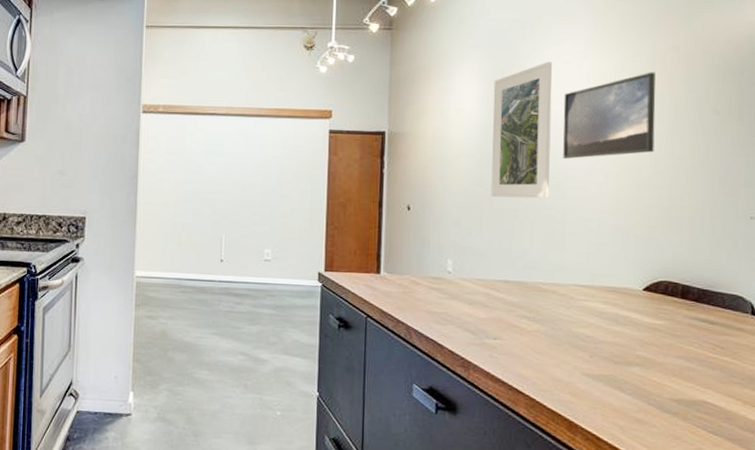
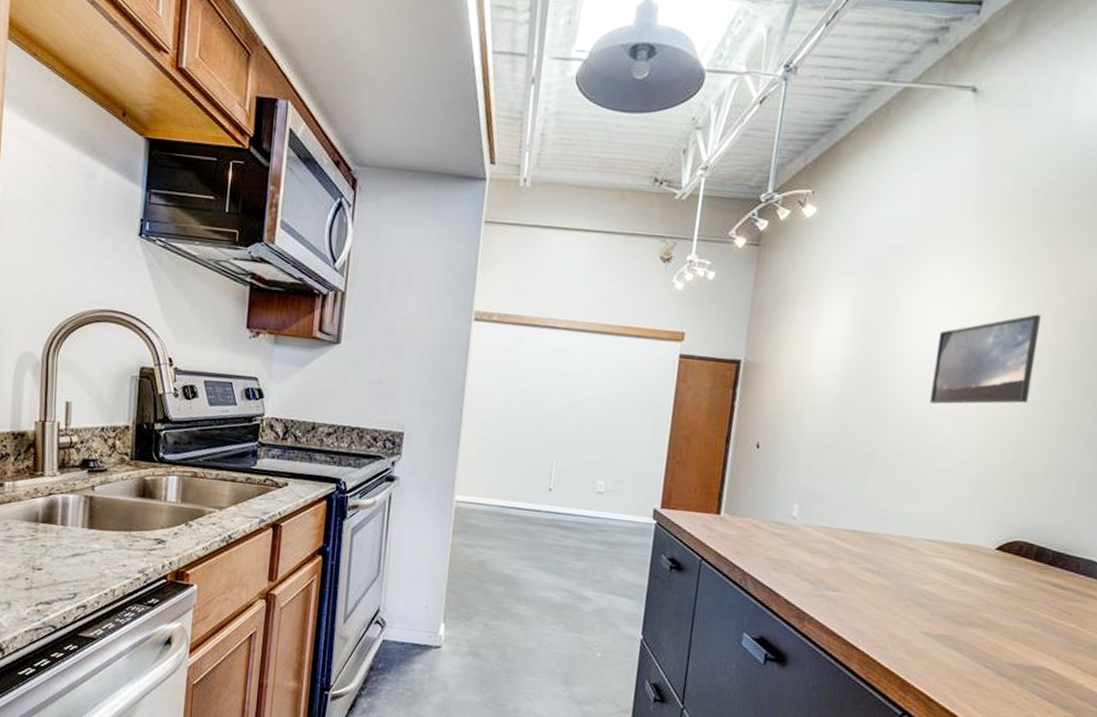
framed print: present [491,61,552,199] -> none [847,294,931,446]

